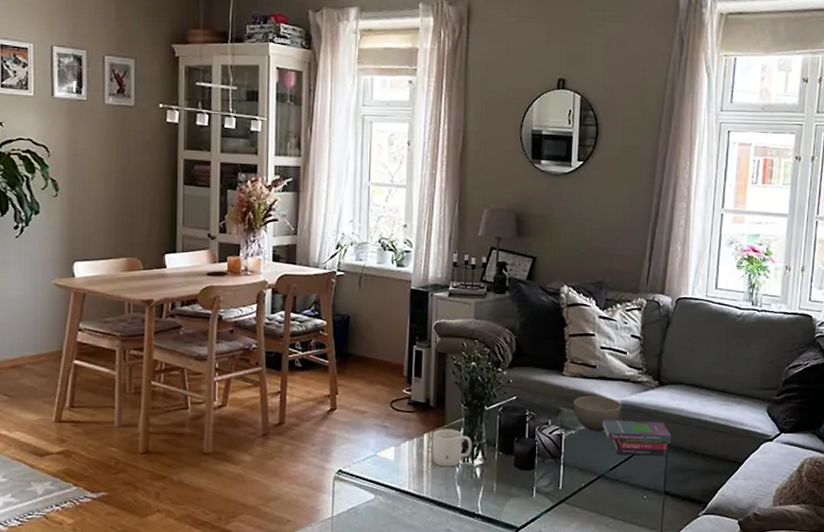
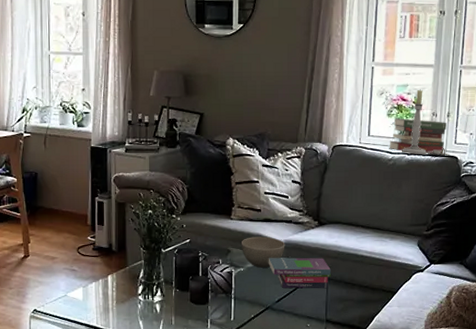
mug: present [432,429,472,467] -> none [115,270,152,304]
books: none [738,271,800,311] -> present [389,118,446,154]
candlestick: none [750,240,803,314] -> present [401,89,449,156]

